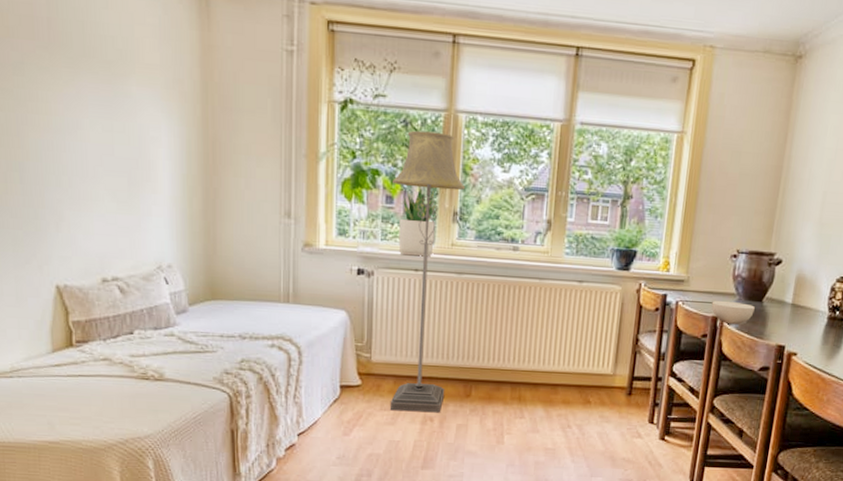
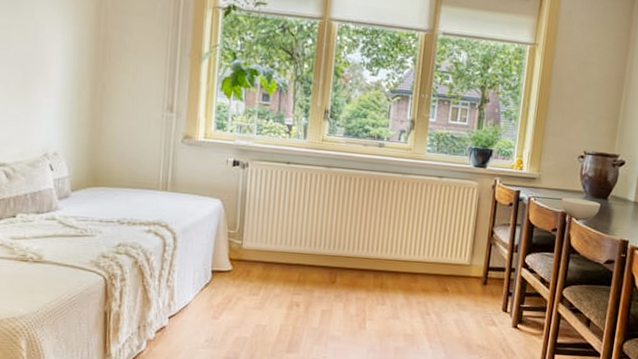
floor lamp: present [389,130,466,413] -> none [258,35,337,299]
planter: present [398,187,437,257] -> none [273,86,310,151]

